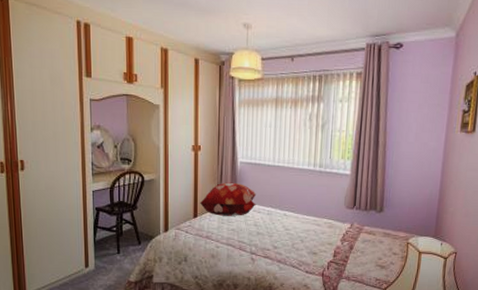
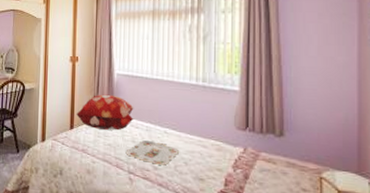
serving tray: none [248,224,297,244] -> present [125,140,180,165]

